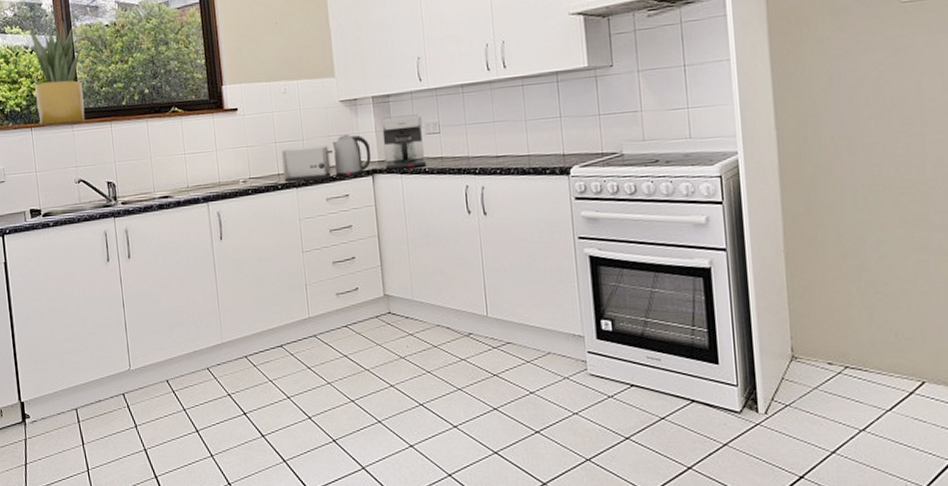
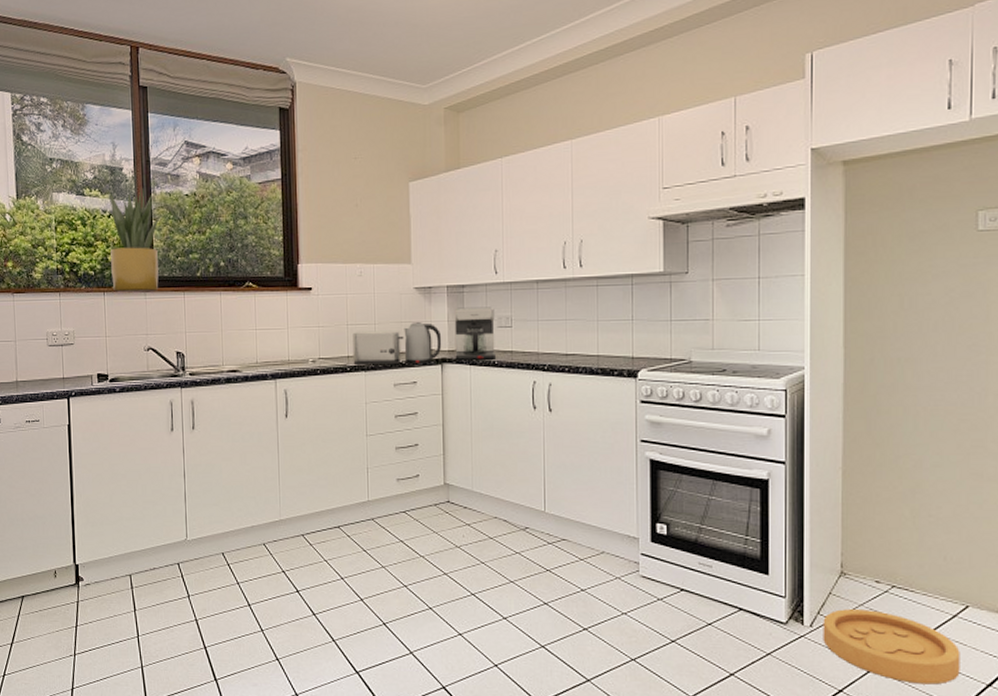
pet bowl: none [777,393,922,465] -> present [823,609,960,685]

